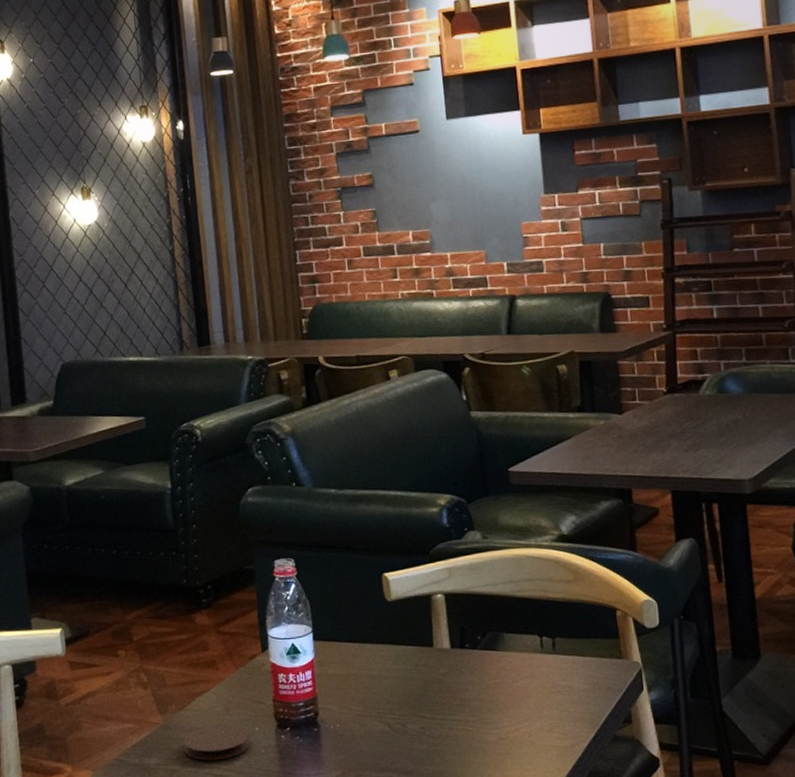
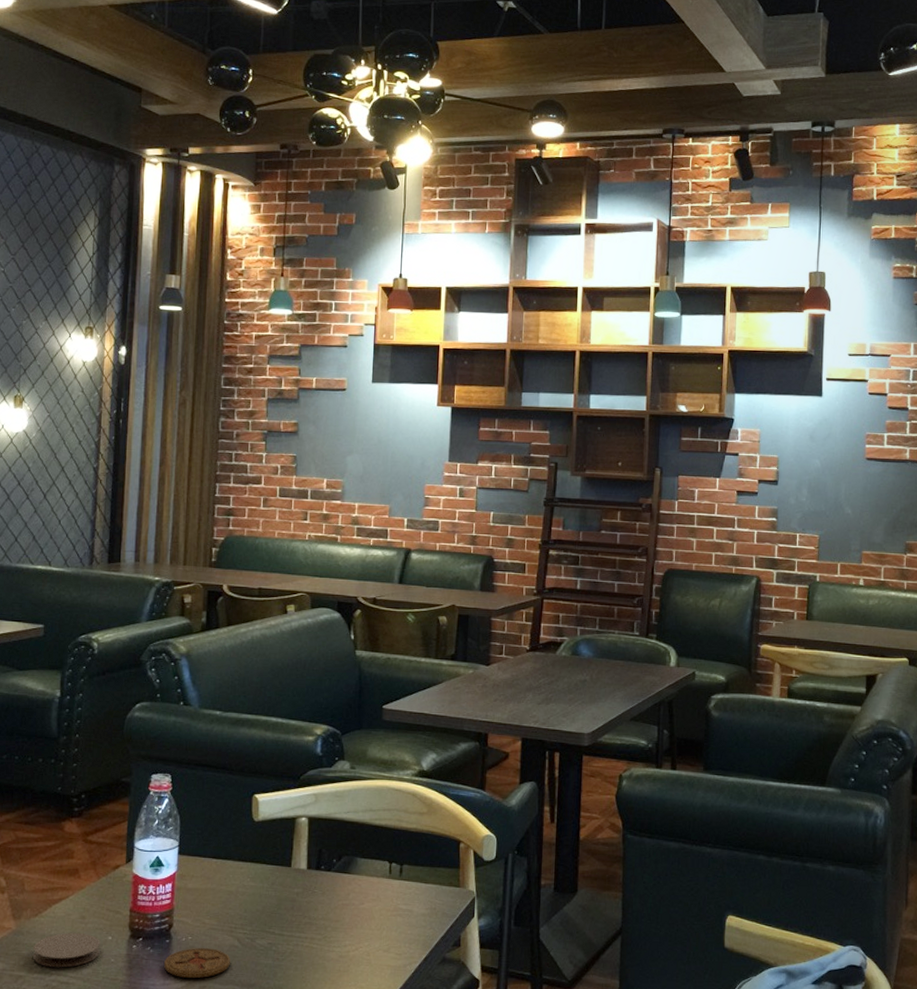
coaster: none [315,735,384,766] -> present [164,948,230,978]

